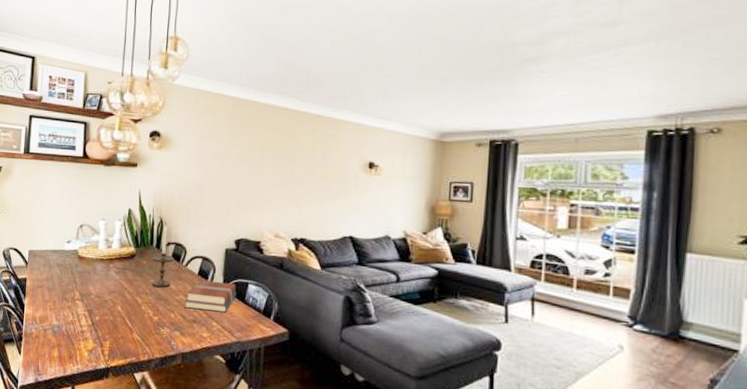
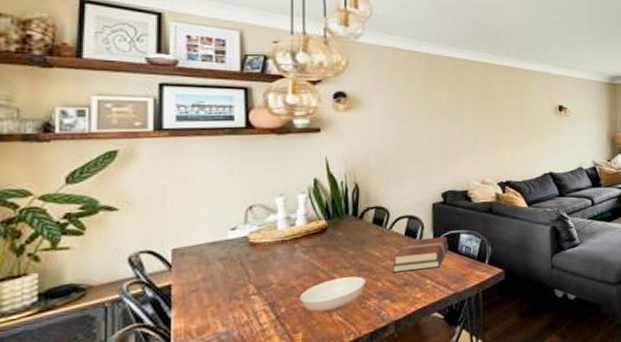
bowl: none [110,301,162,331] -> present [300,276,366,314]
candlestick: present [152,221,175,288] -> none [349,185,376,259]

